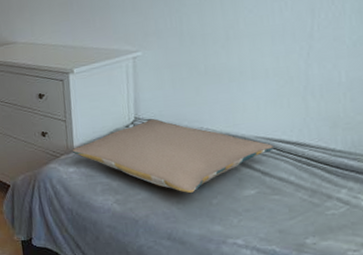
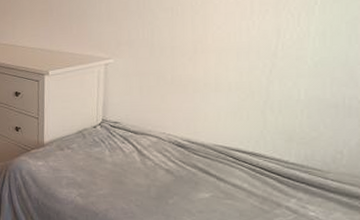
pillow: present [72,118,273,193] -> none [42,122,230,192]

